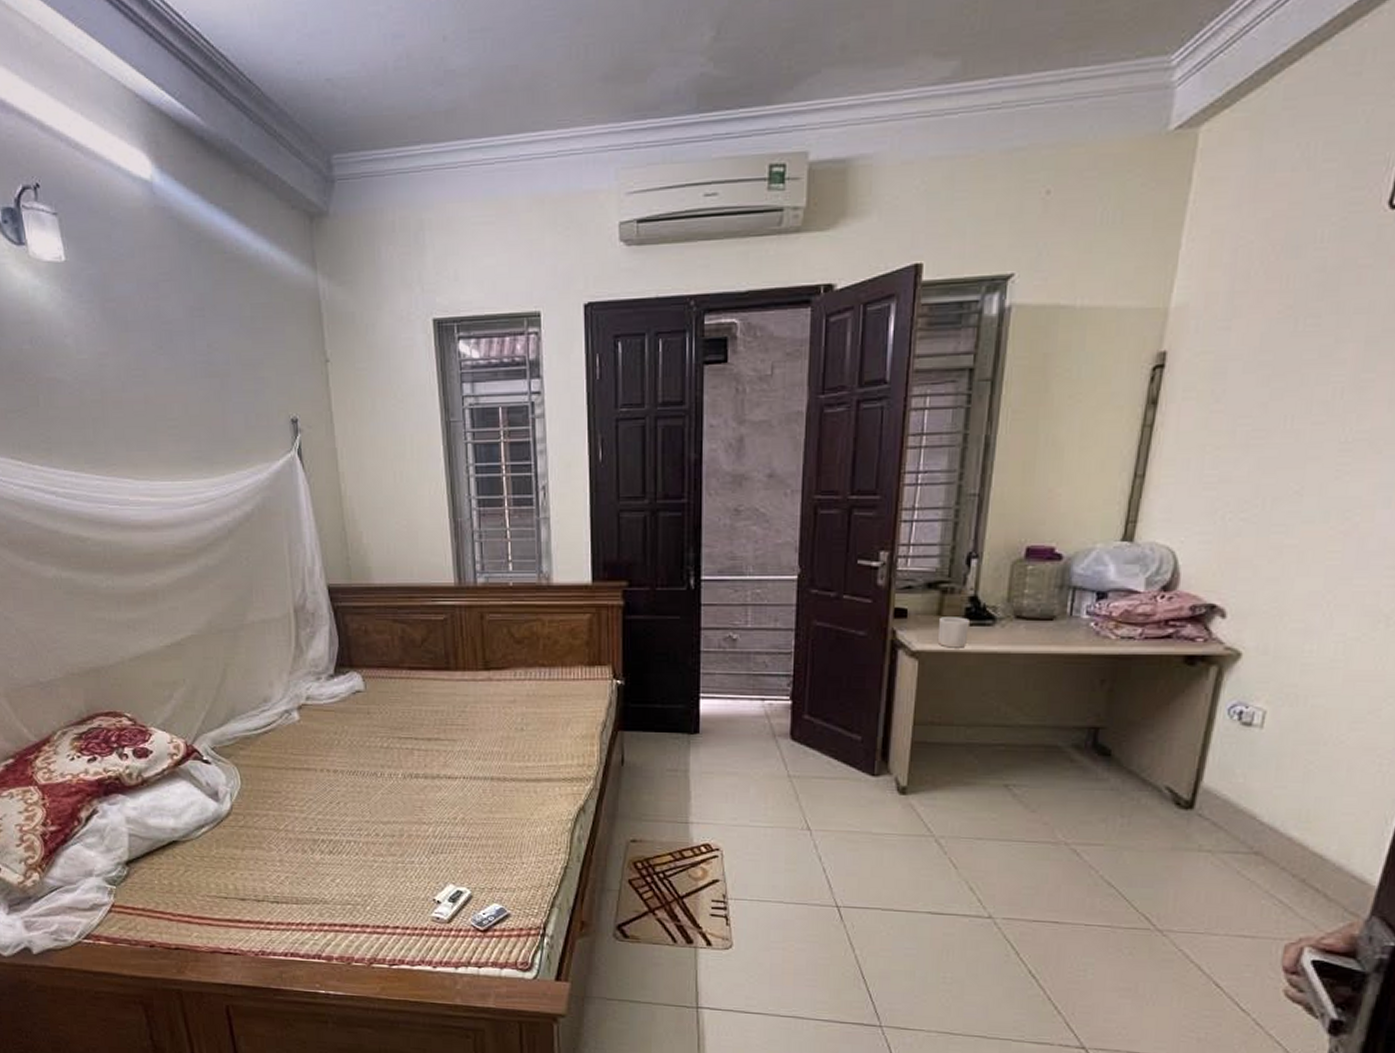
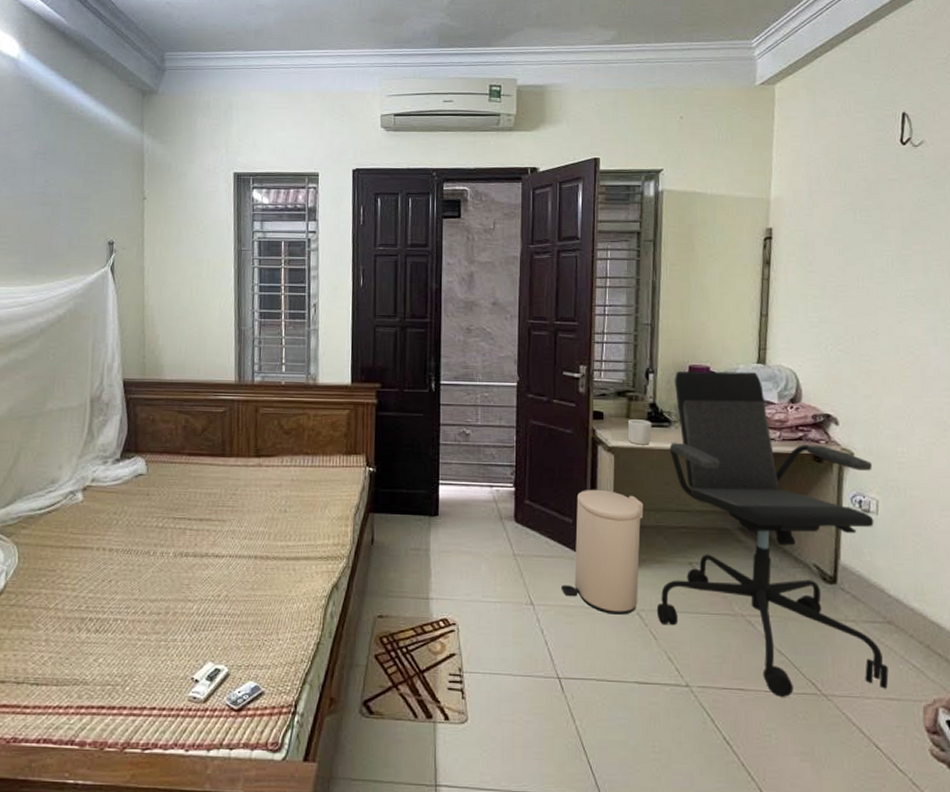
pedal bin: none [843,701,953,842] -> present [560,489,644,615]
office chair: none [959,553,1265,931] -> present [656,371,889,697]

